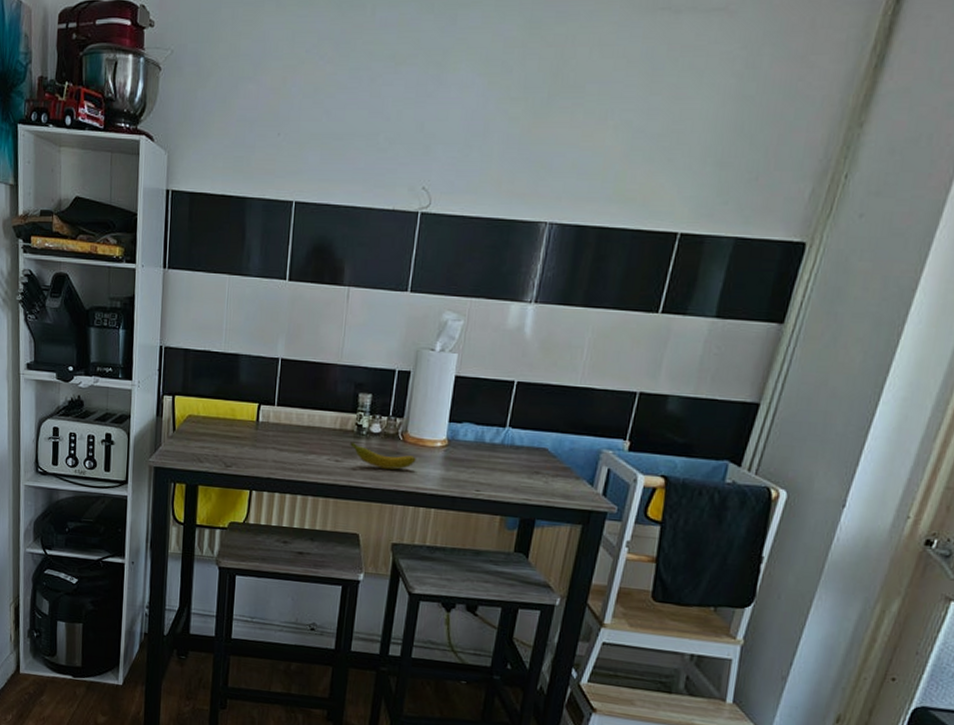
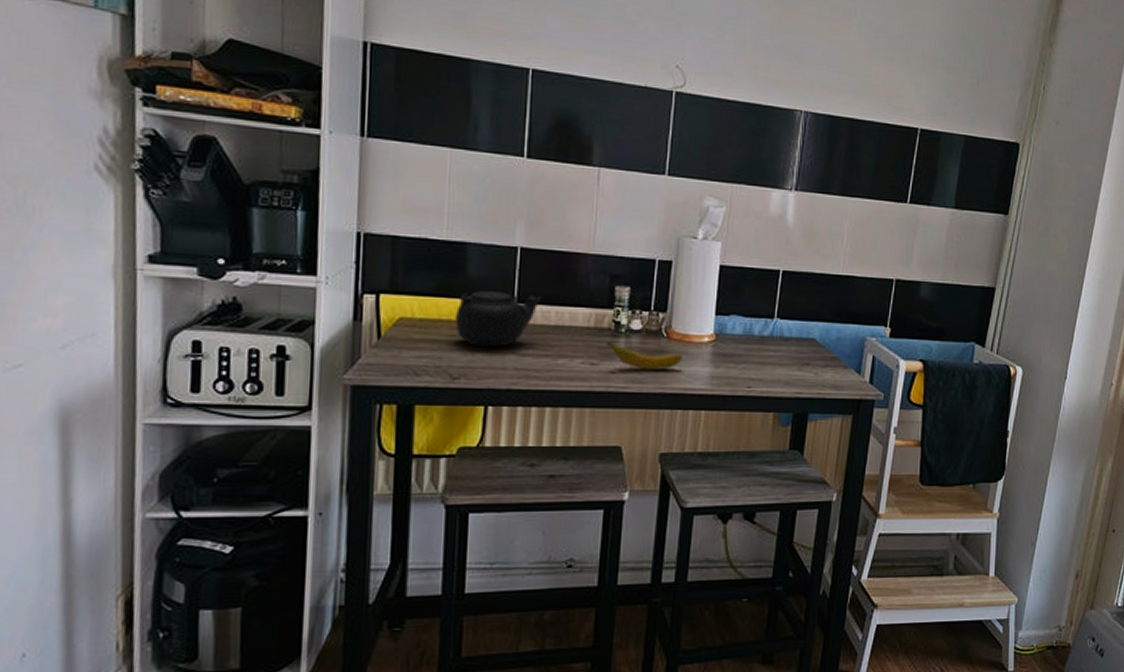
teapot: none [229,395,298,442] -> present [454,291,543,347]

